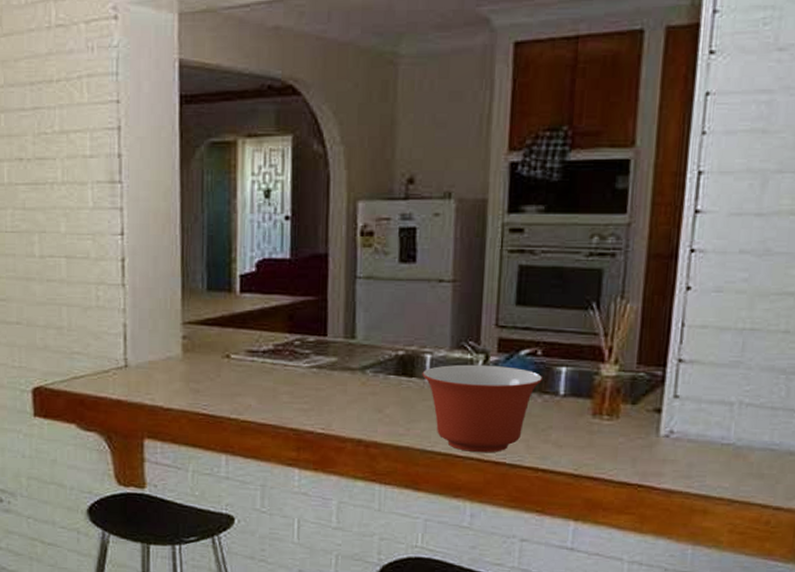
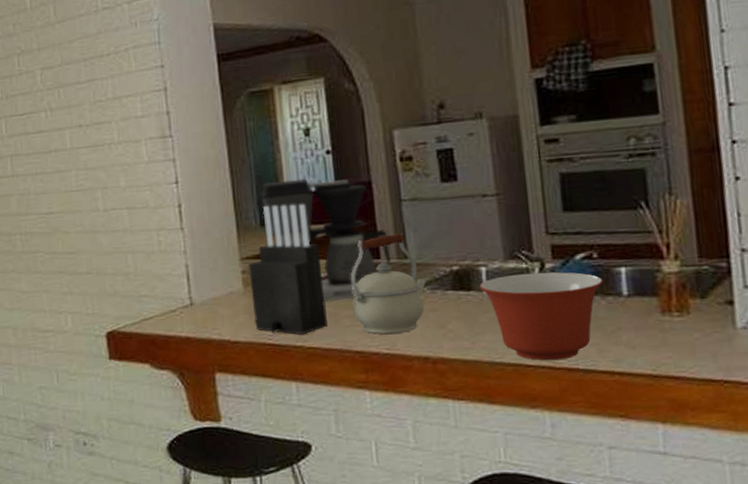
knife block: none [190,268,266,407] -> present [248,204,327,335]
coffee maker: none [211,243,338,377] -> present [261,178,391,302]
kettle: none [293,311,370,415] -> present [350,232,426,335]

